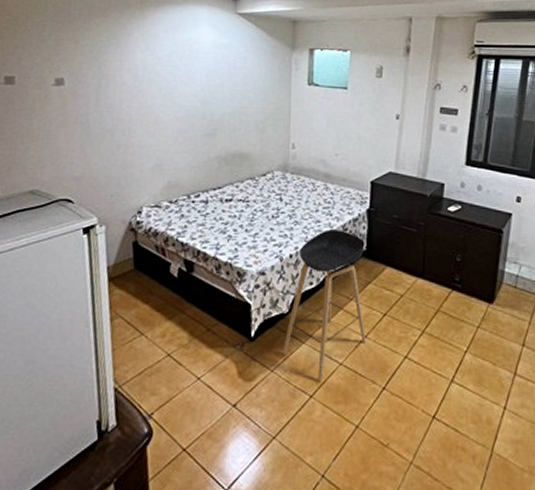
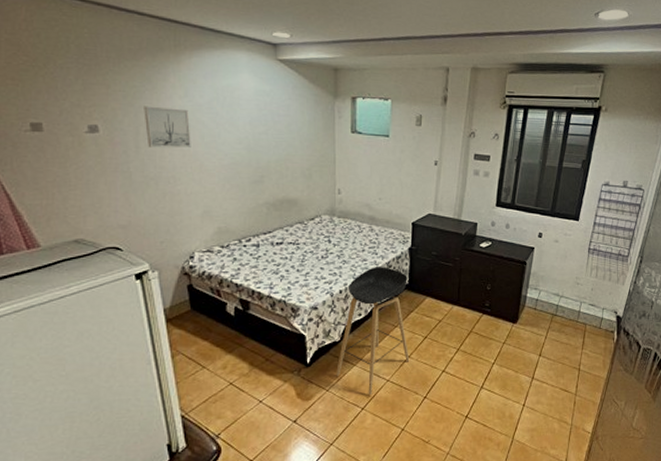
wall art: none [107,59,149,101] -> present [144,106,191,148]

